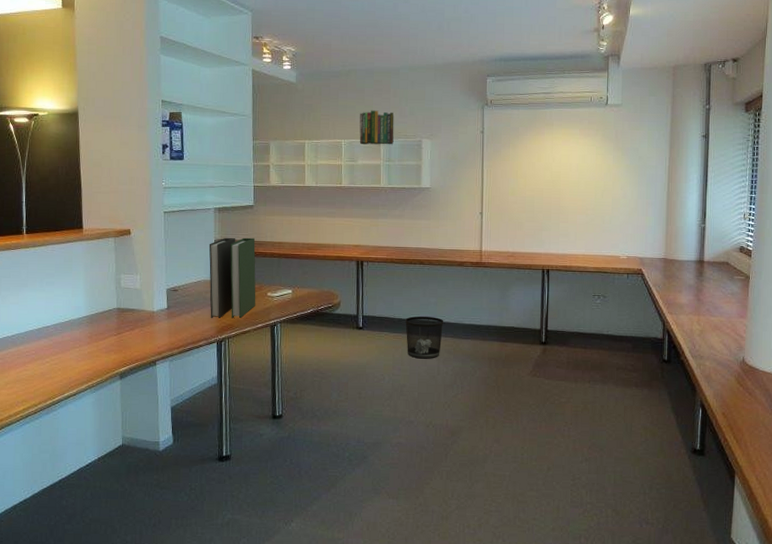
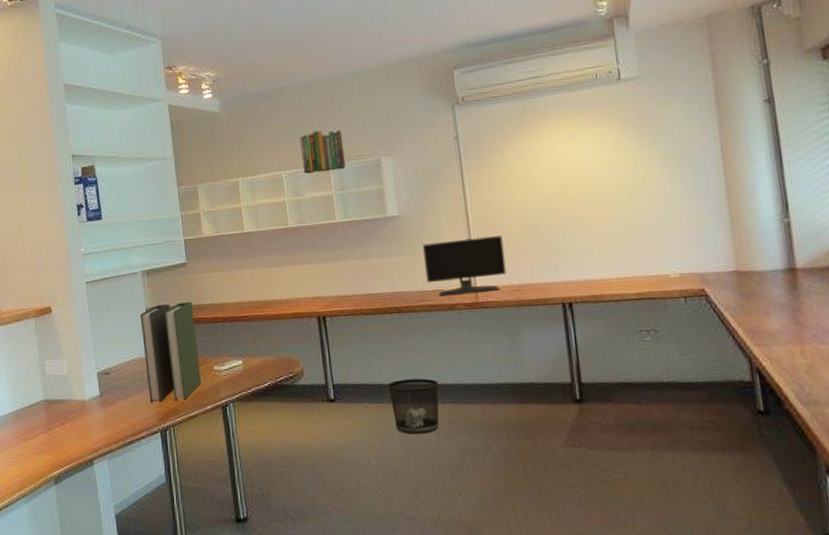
computer monitor: none [445,212,506,255] -> present [423,236,507,296]

